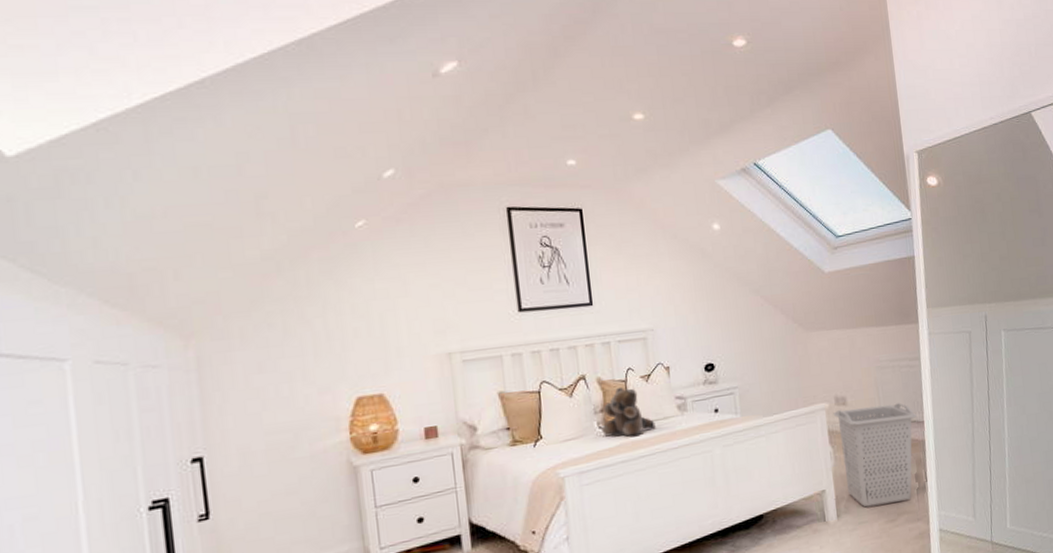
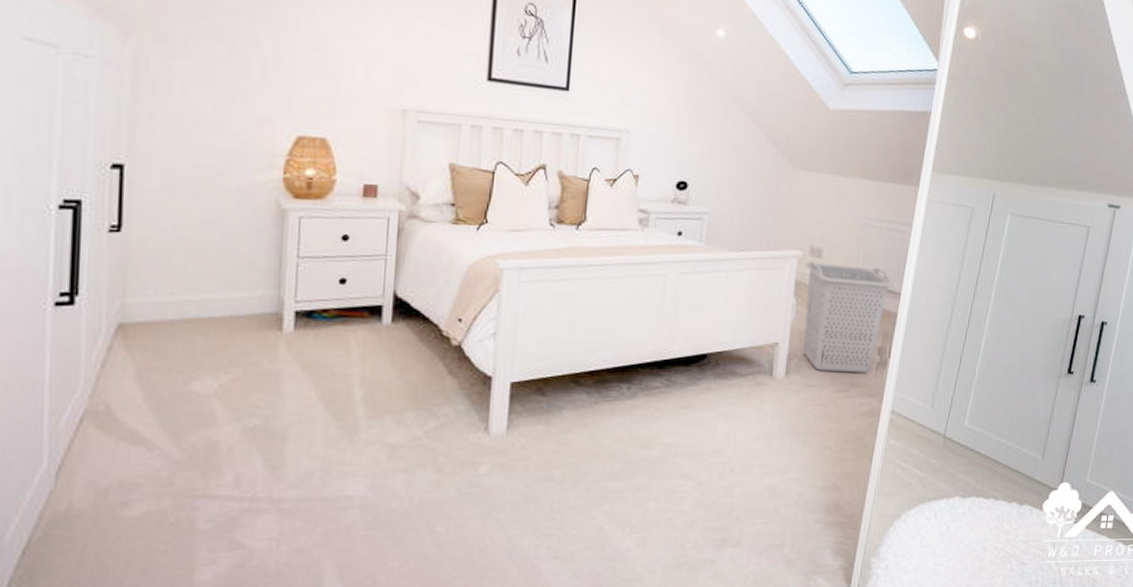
teddy bear: present [601,387,656,437] -> none [553,185,612,243]

